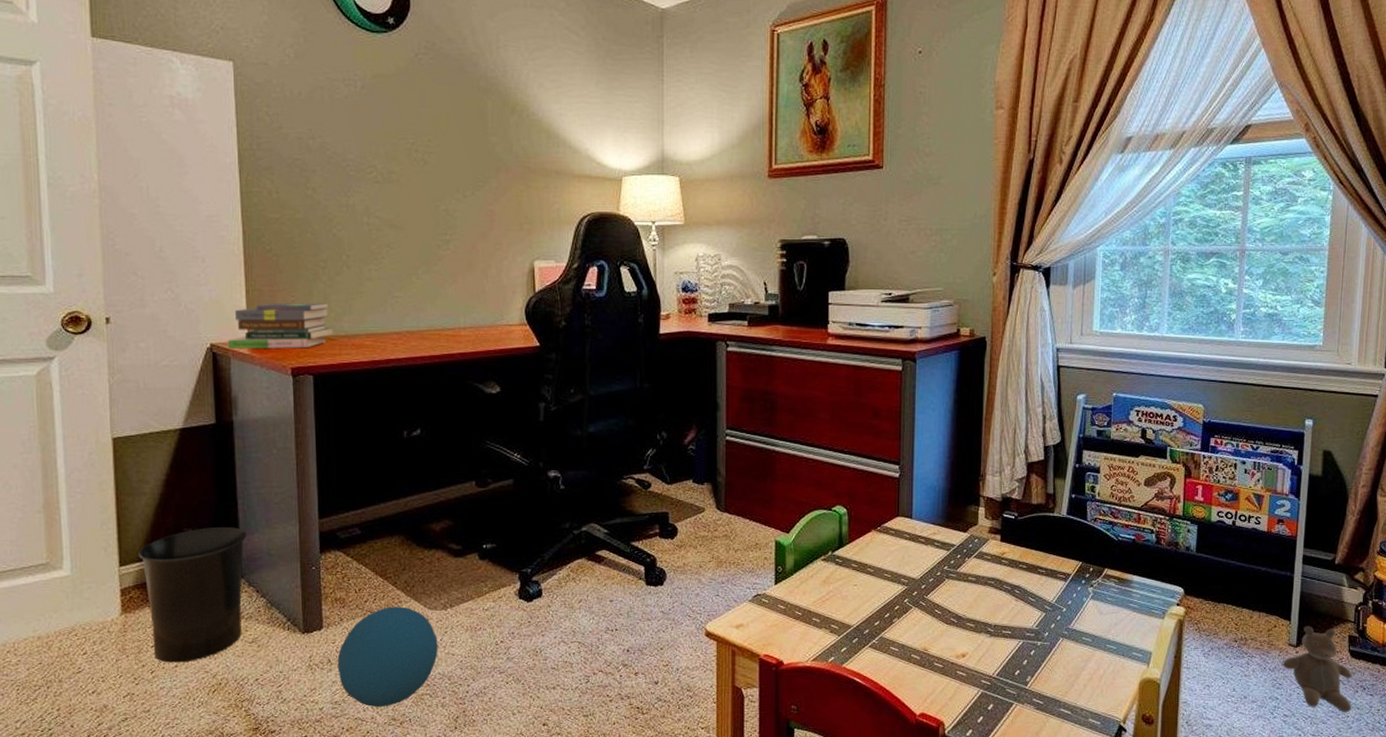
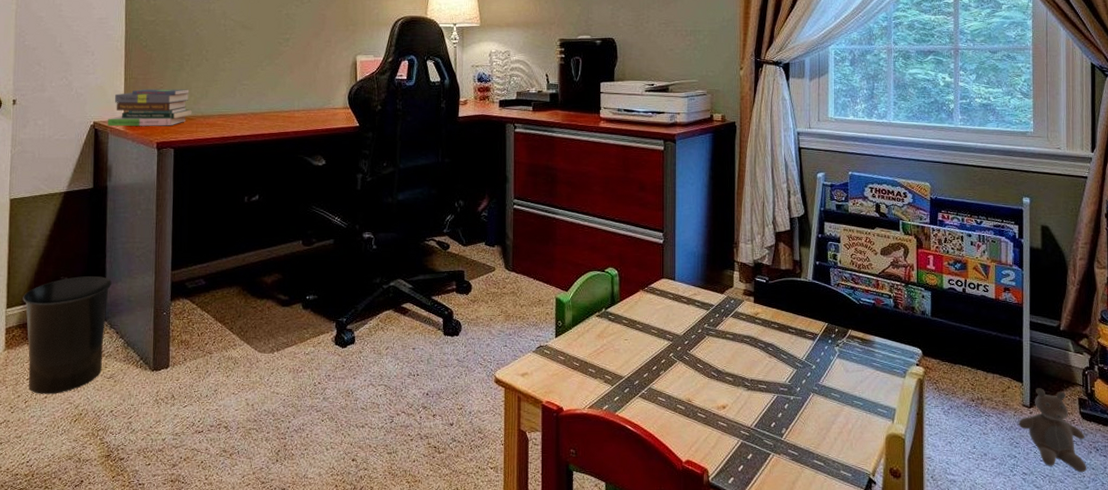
ball: present [337,606,438,708] -> none [179,349,265,440]

